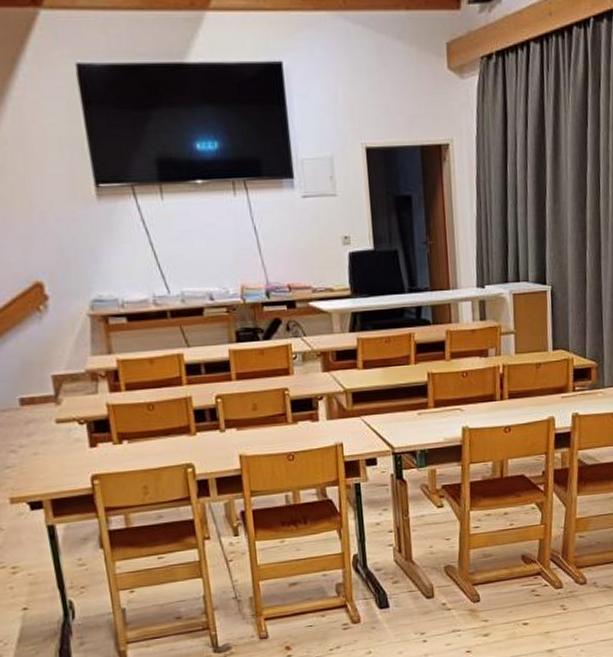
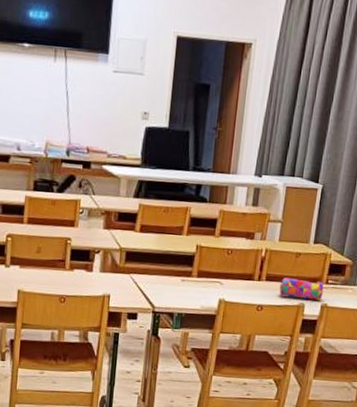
pencil case: none [524,389,573,412] -> present [279,278,326,301]

